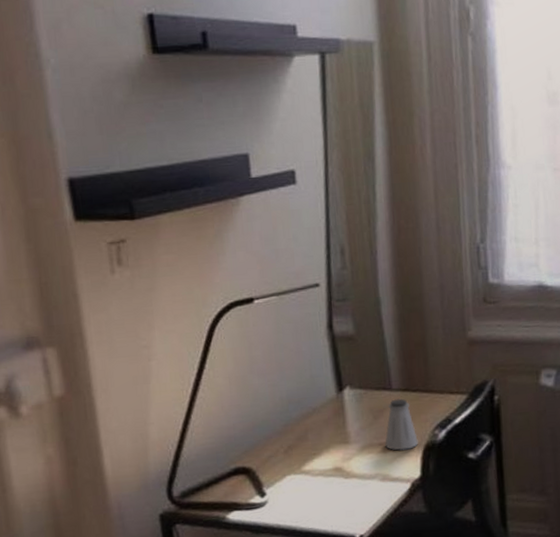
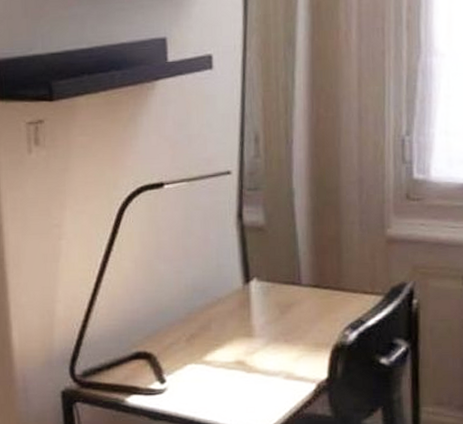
saltshaker: present [385,398,418,451] -> none [291,295,327,349]

